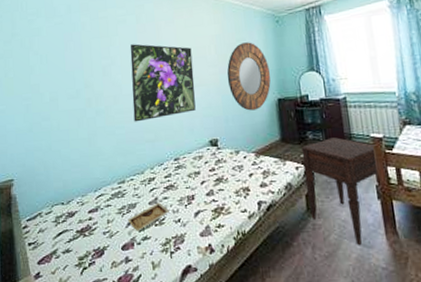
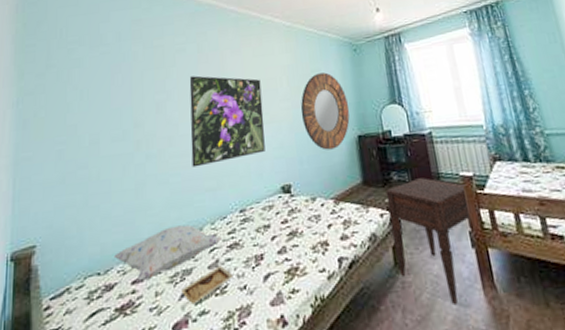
decorative pillow: none [73,168,161,211] -> present [113,224,223,281]

